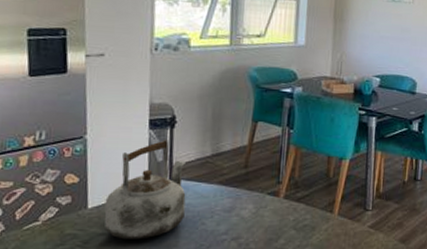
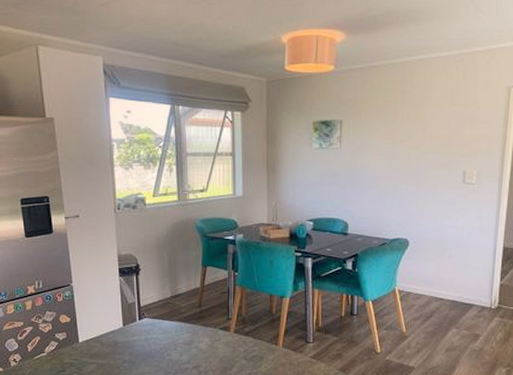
kettle: present [104,138,186,239] -> none [91,284,153,367]

